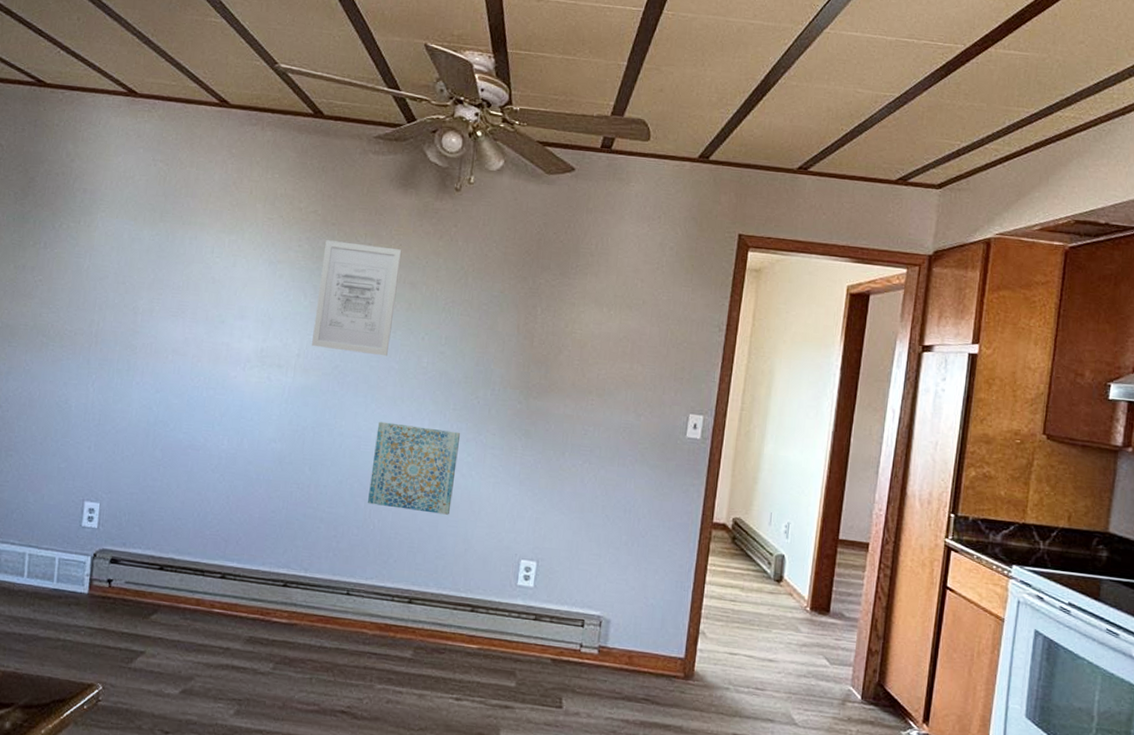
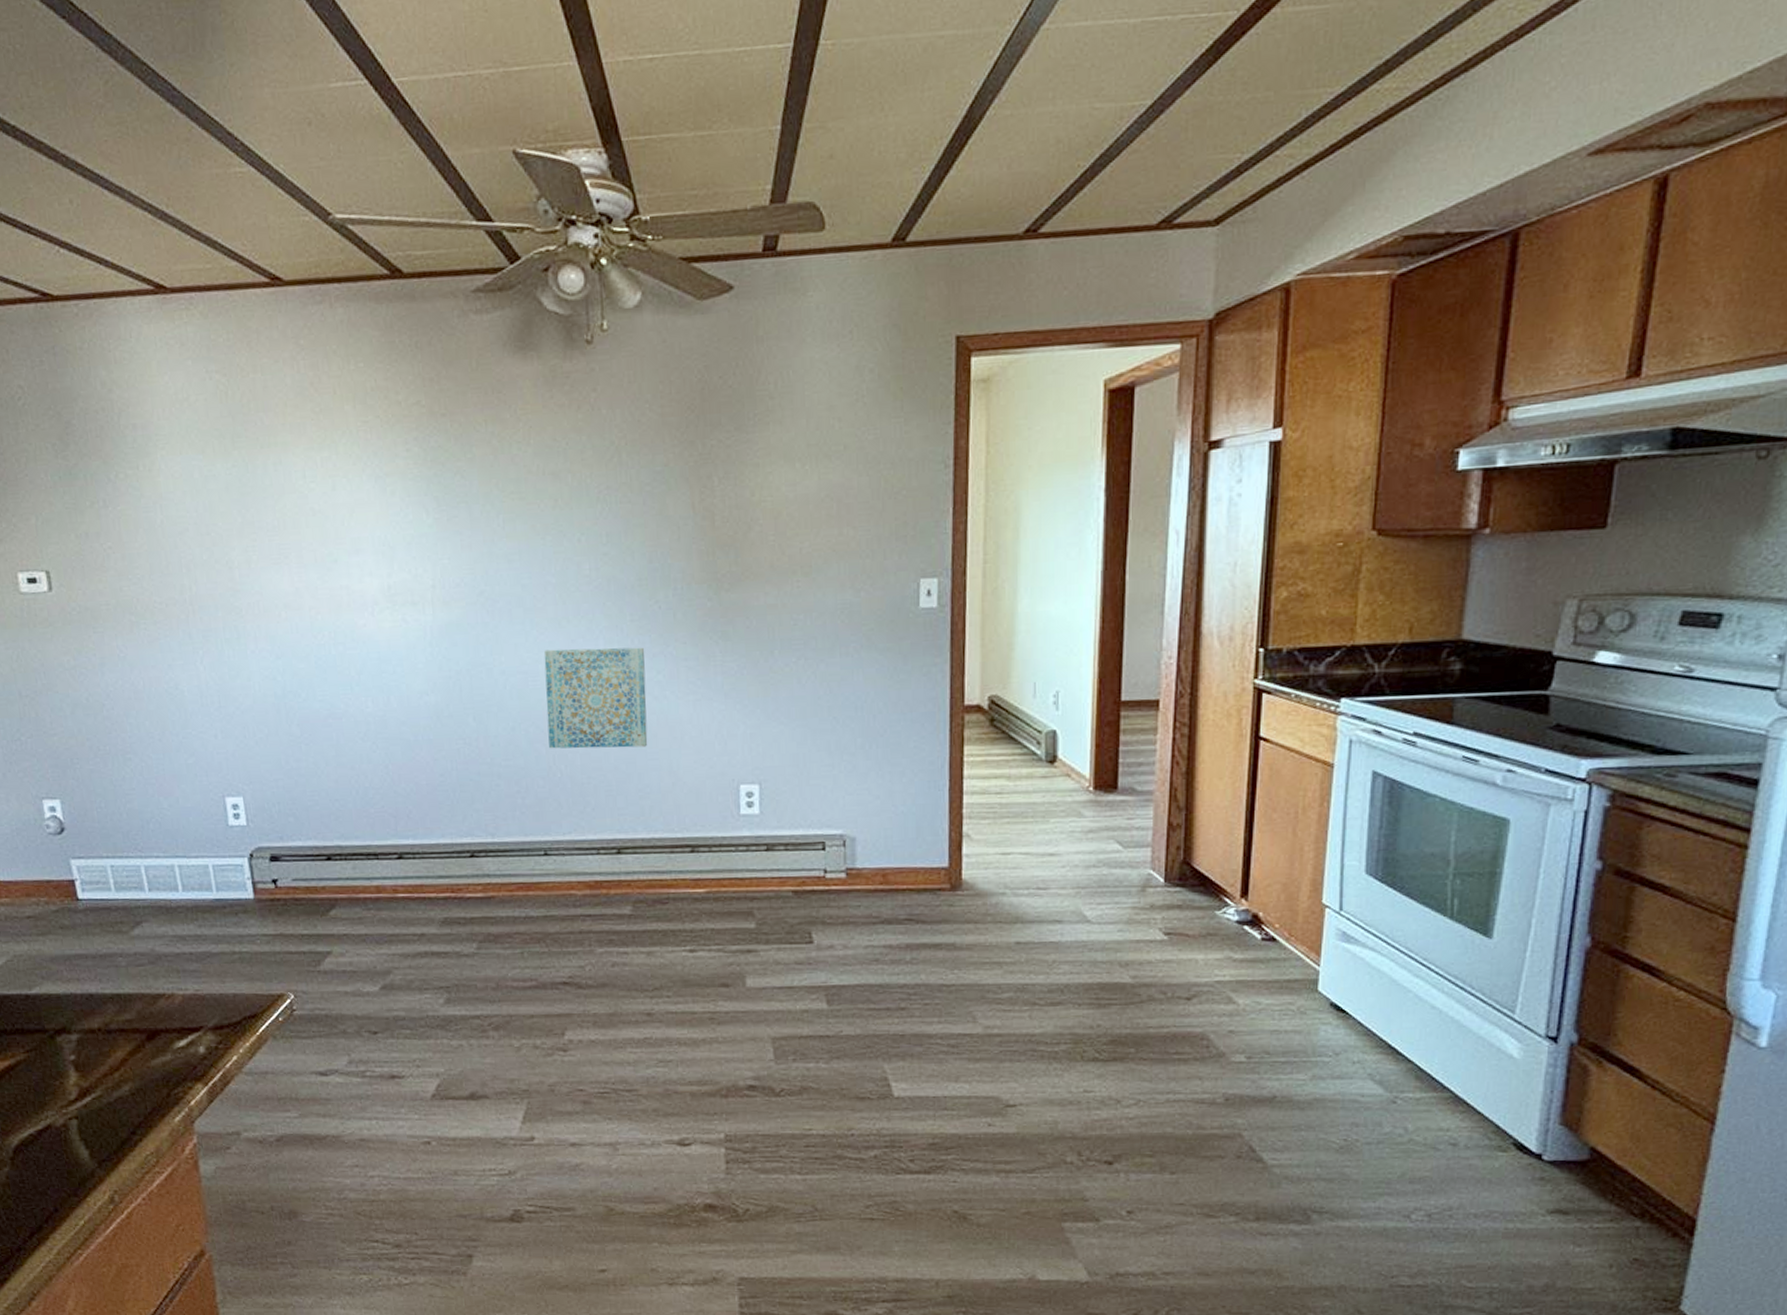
wall art: present [312,240,402,357] -> none [438,432,540,573]

